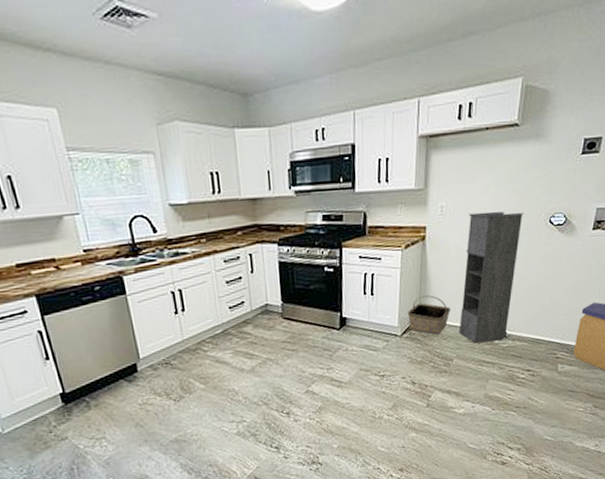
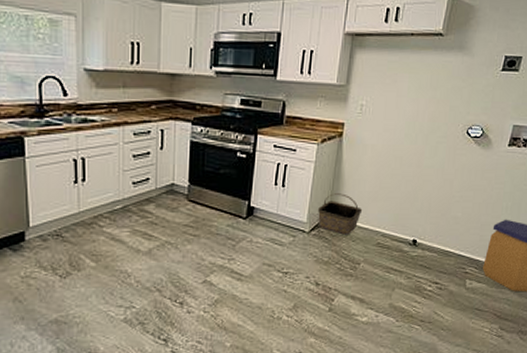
storage cabinet: present [458,211,525,343] -> none [368,115,443,249]

